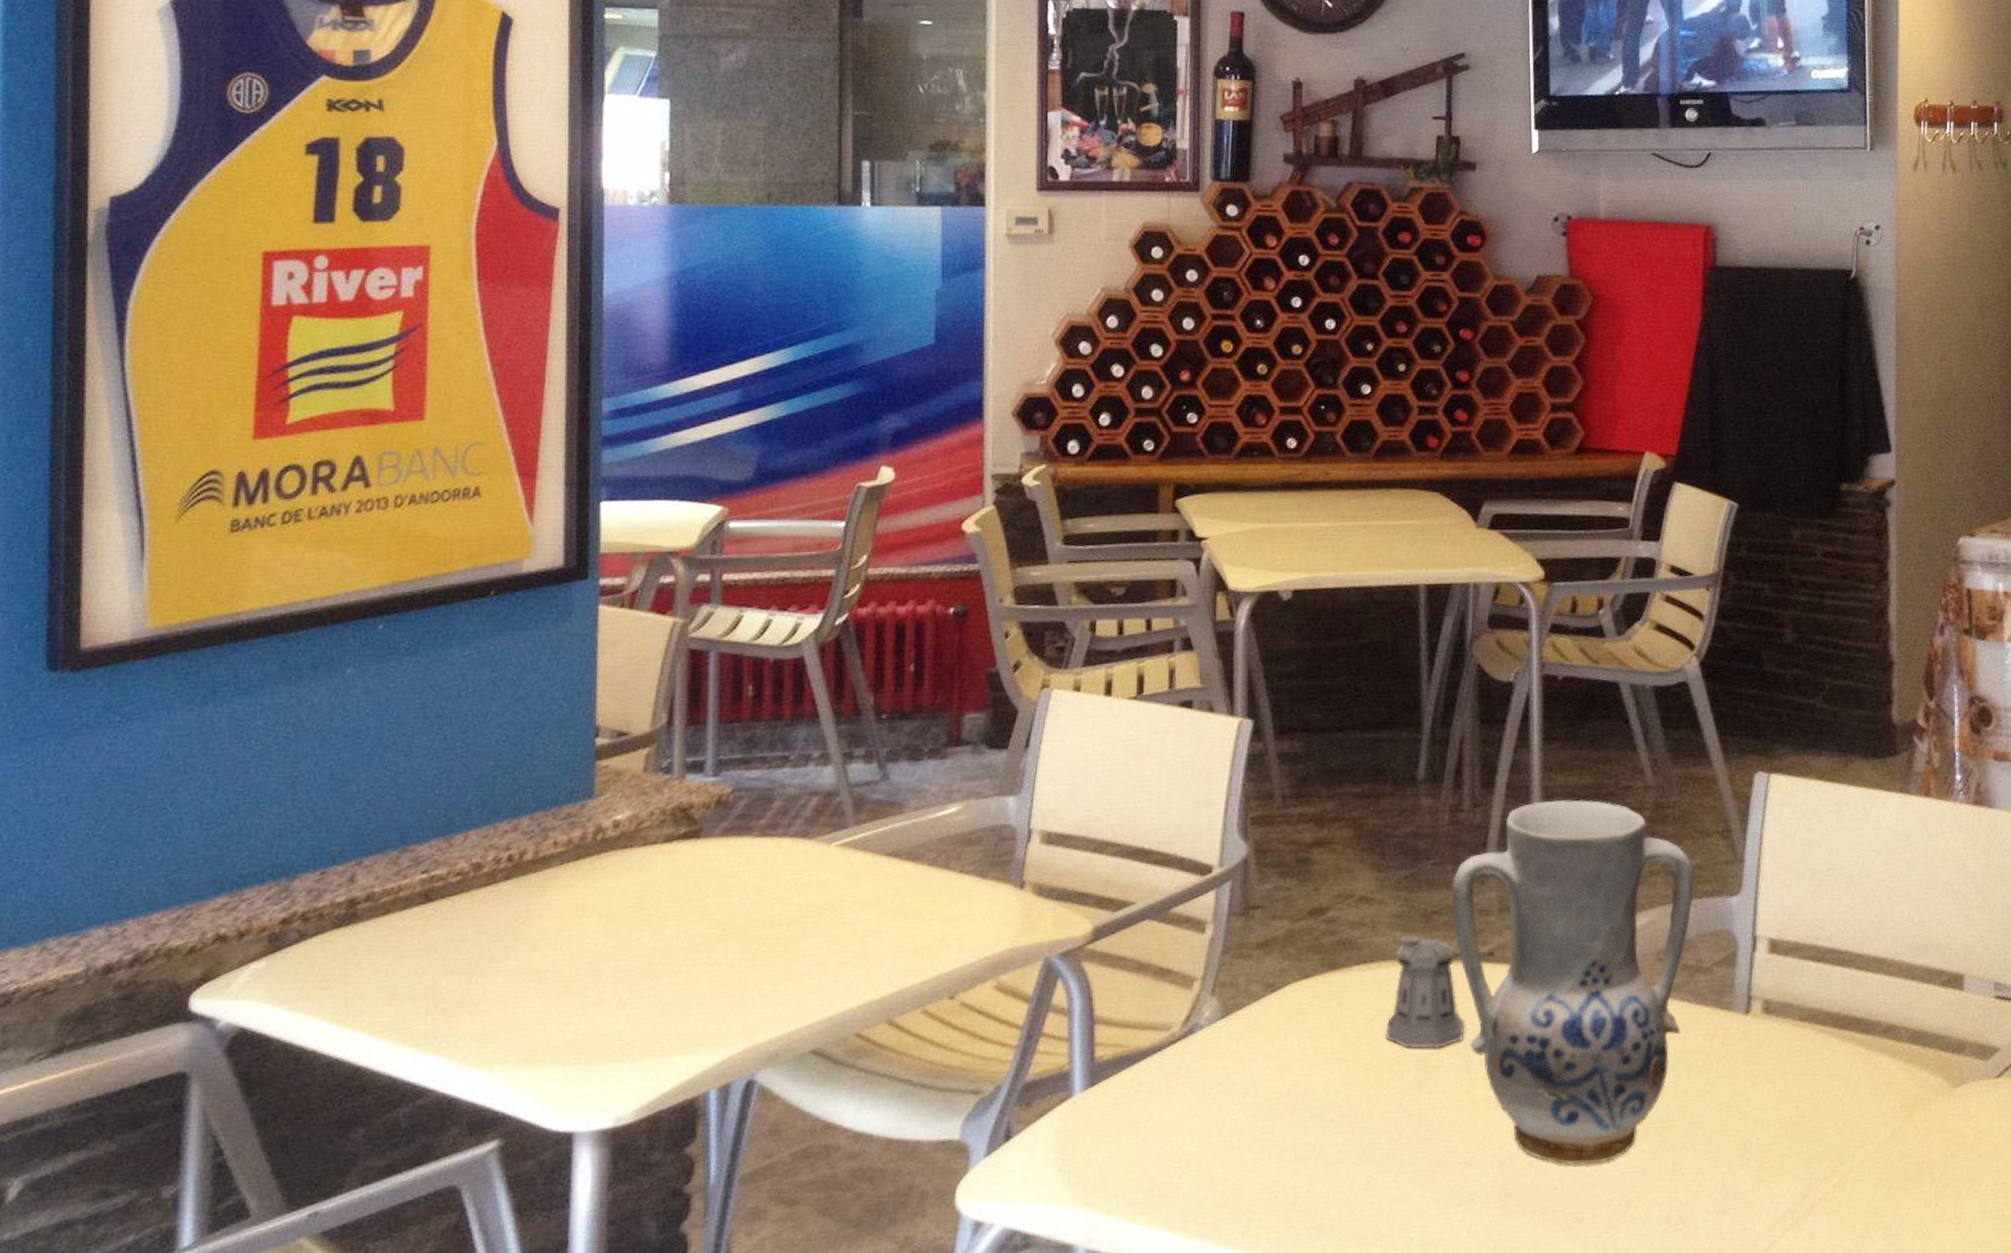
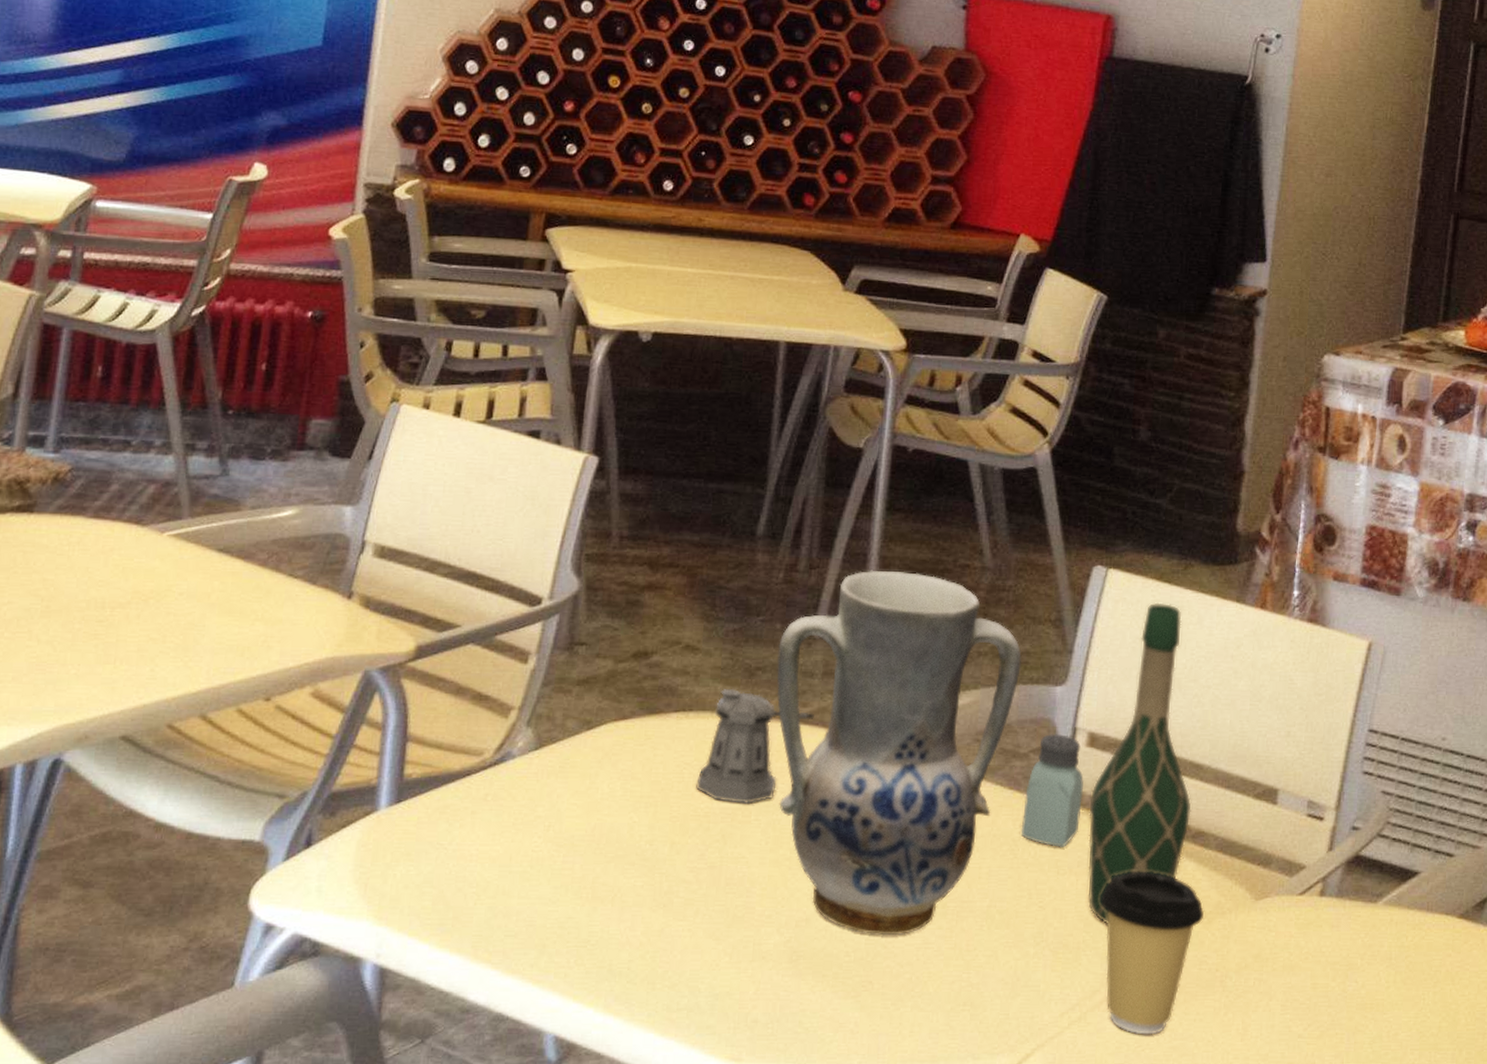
saltshaker: none [1712,943,1771,1058] -> present [1020,733,1084,849]
wine bottle: none [1777,801,1880,1128] -> present [1087,602,1192,924]
coffee cup: none [1798,1071,1904,1235] -> present [1099,871,1204,1035]

